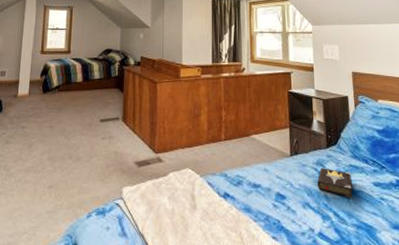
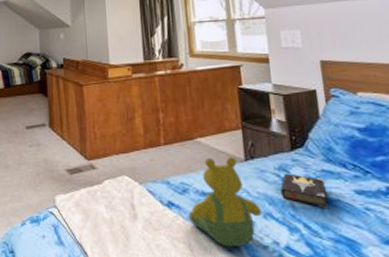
teddy bear: none [241,152,302,235] -> present [188,157,262,247]

